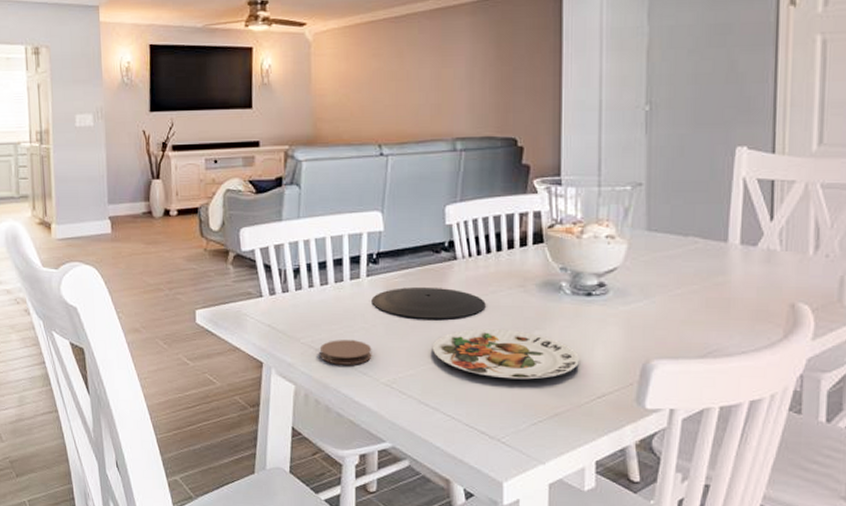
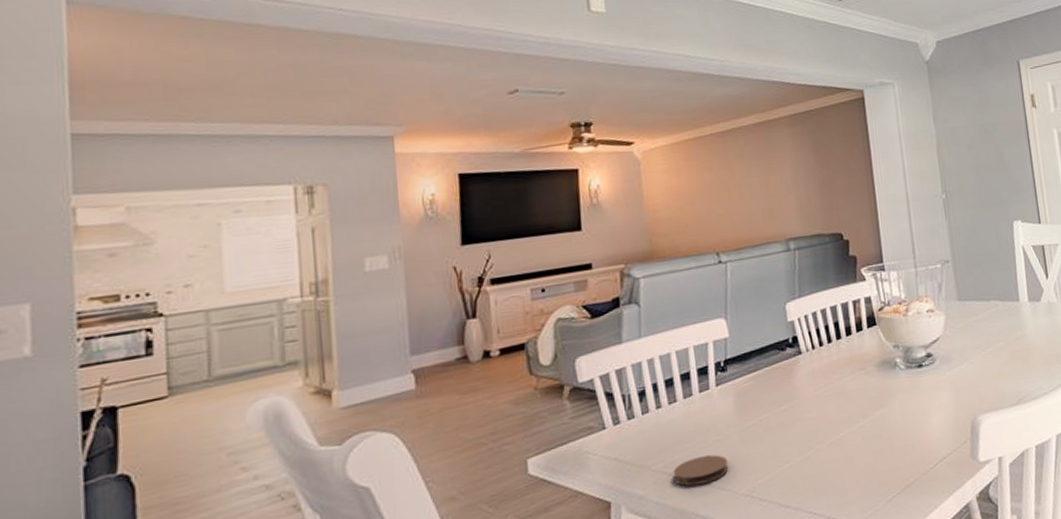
plate: present [371,287,486,319] -> none [723,383,833,420]
plate: present [432,328,579,380] -> none [787,412,920,464]

